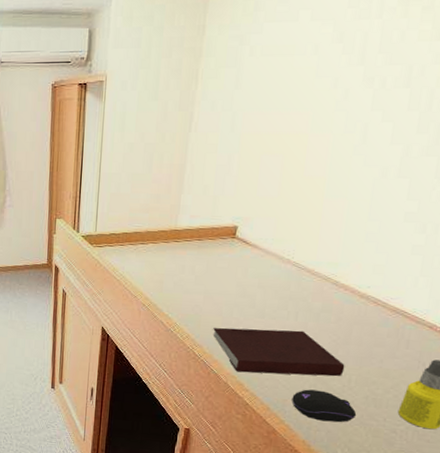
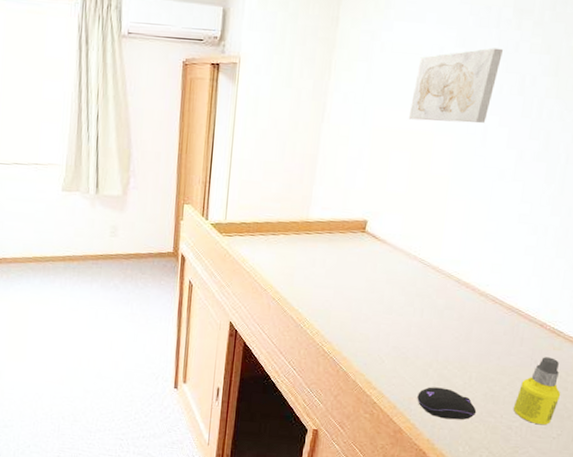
notebook: present [213,327,345,377] -> none [343,324,466,374]
wall art: none [280,39,386,122] -> present [408,48,503,123]

